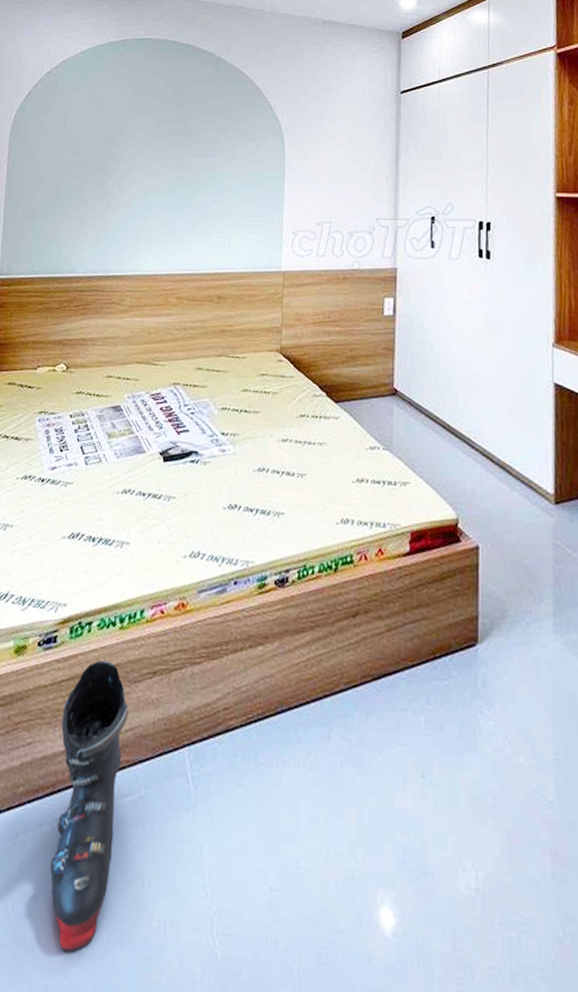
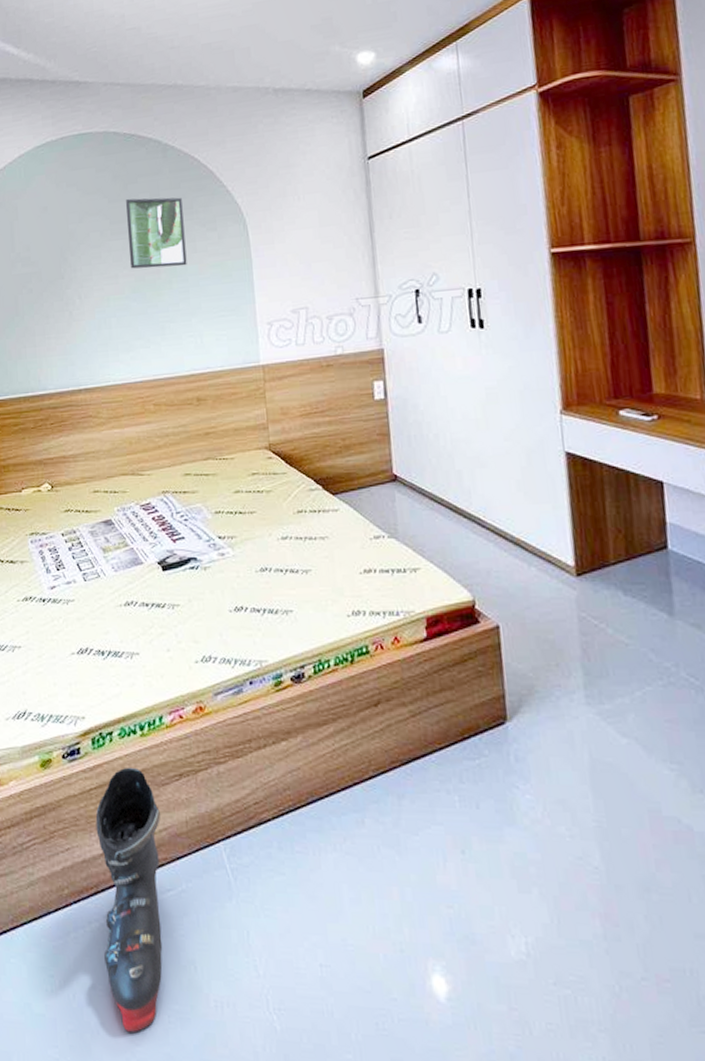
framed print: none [171,102,227,170] -> present [126,197,187,269]

